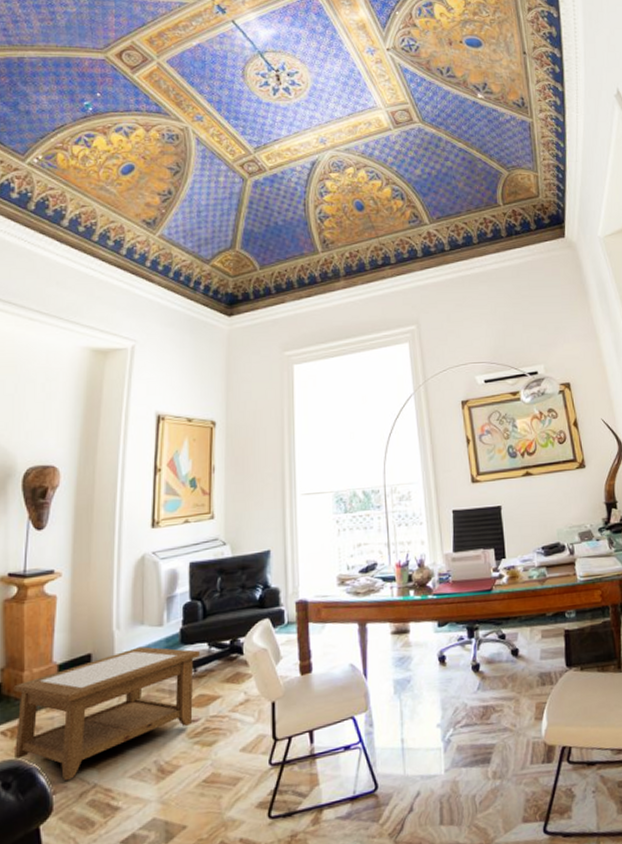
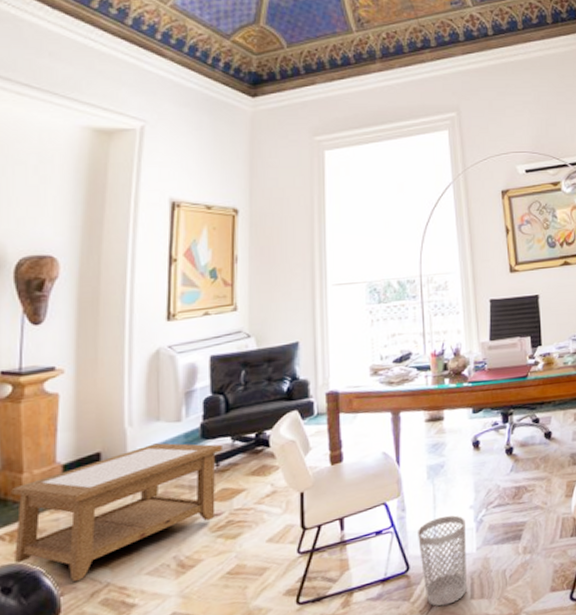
wastebasket: none [386,733,436,831] -> present [418,515,466,607]

